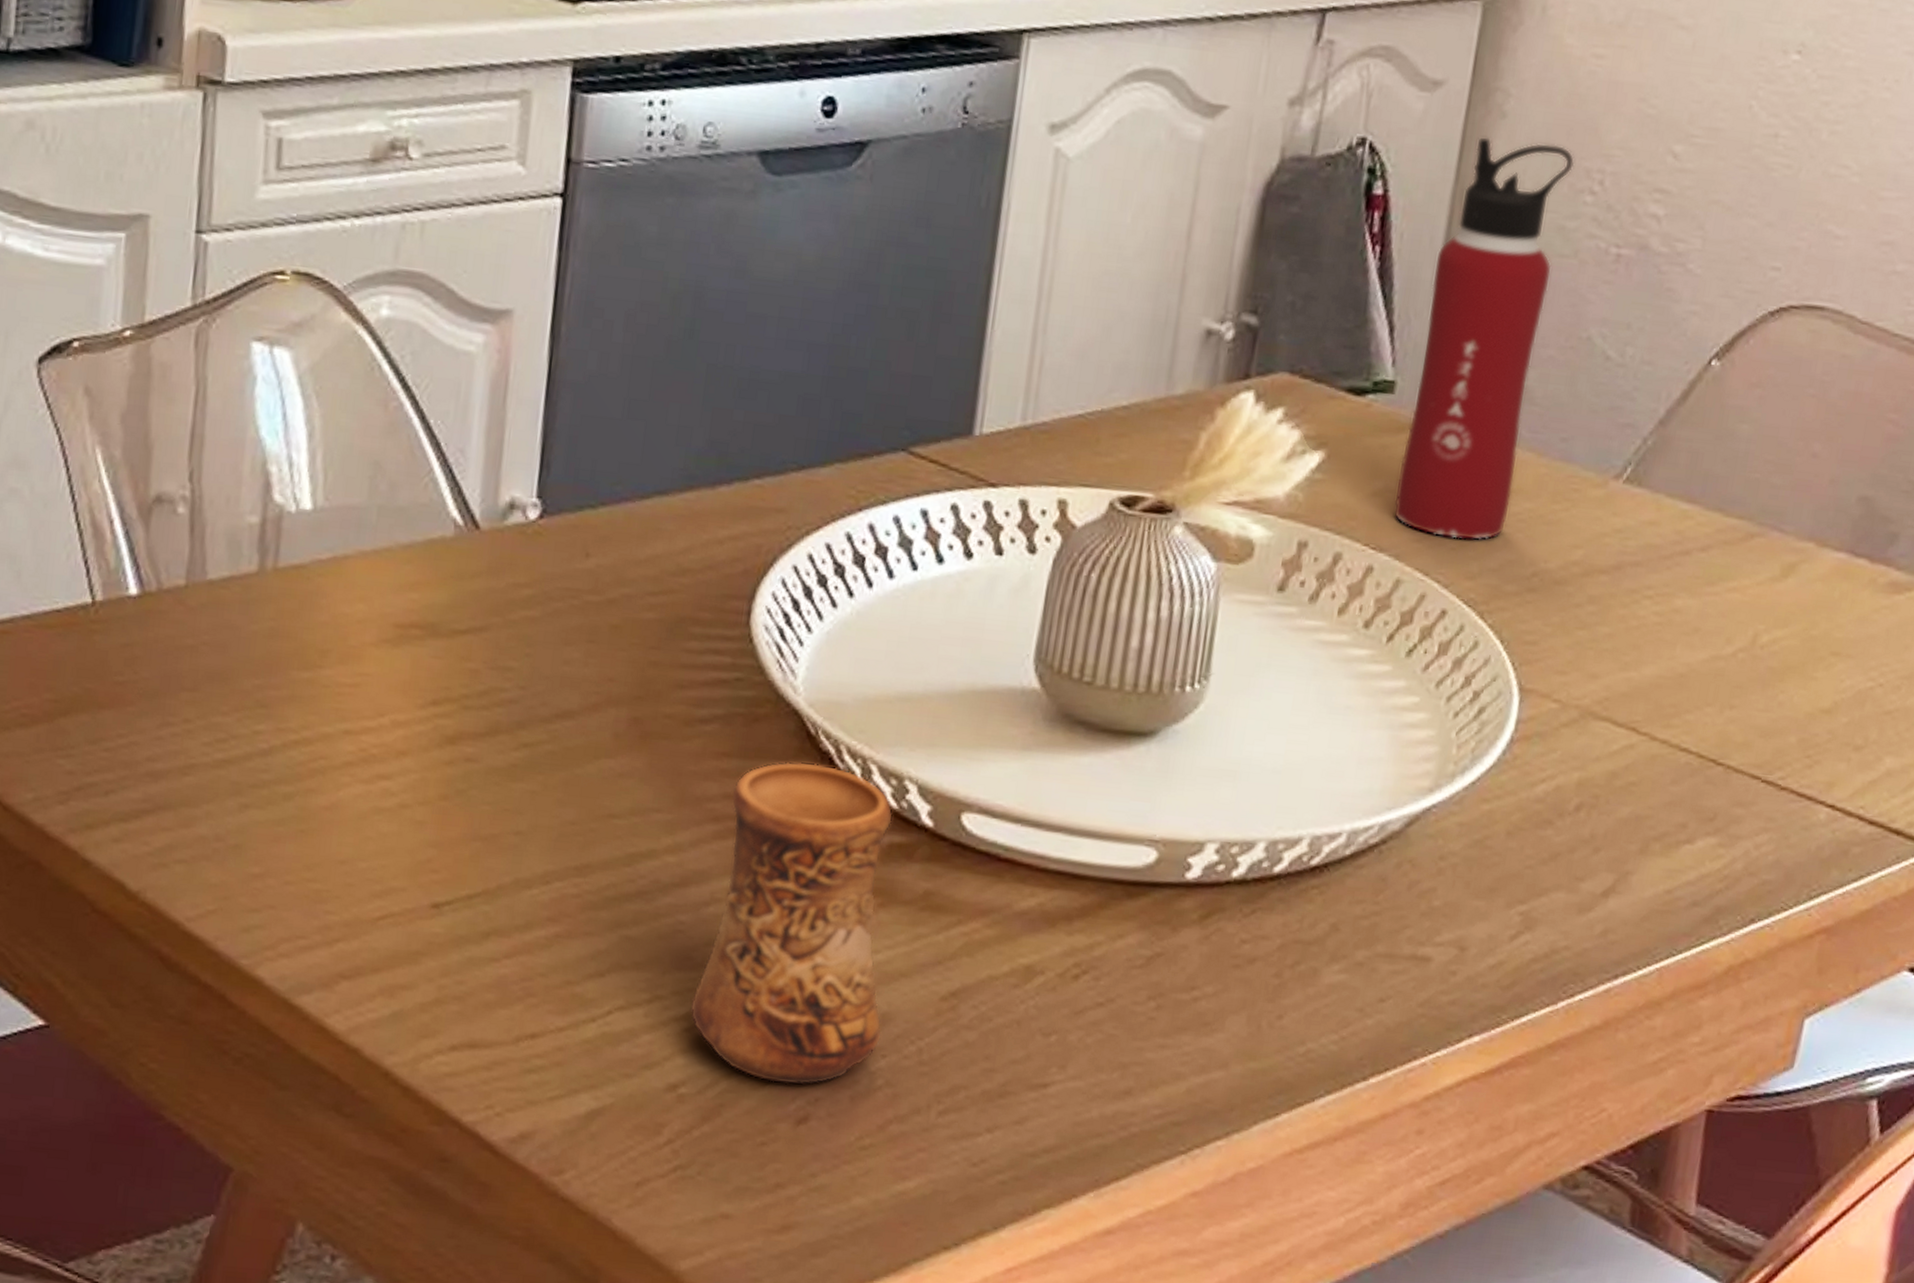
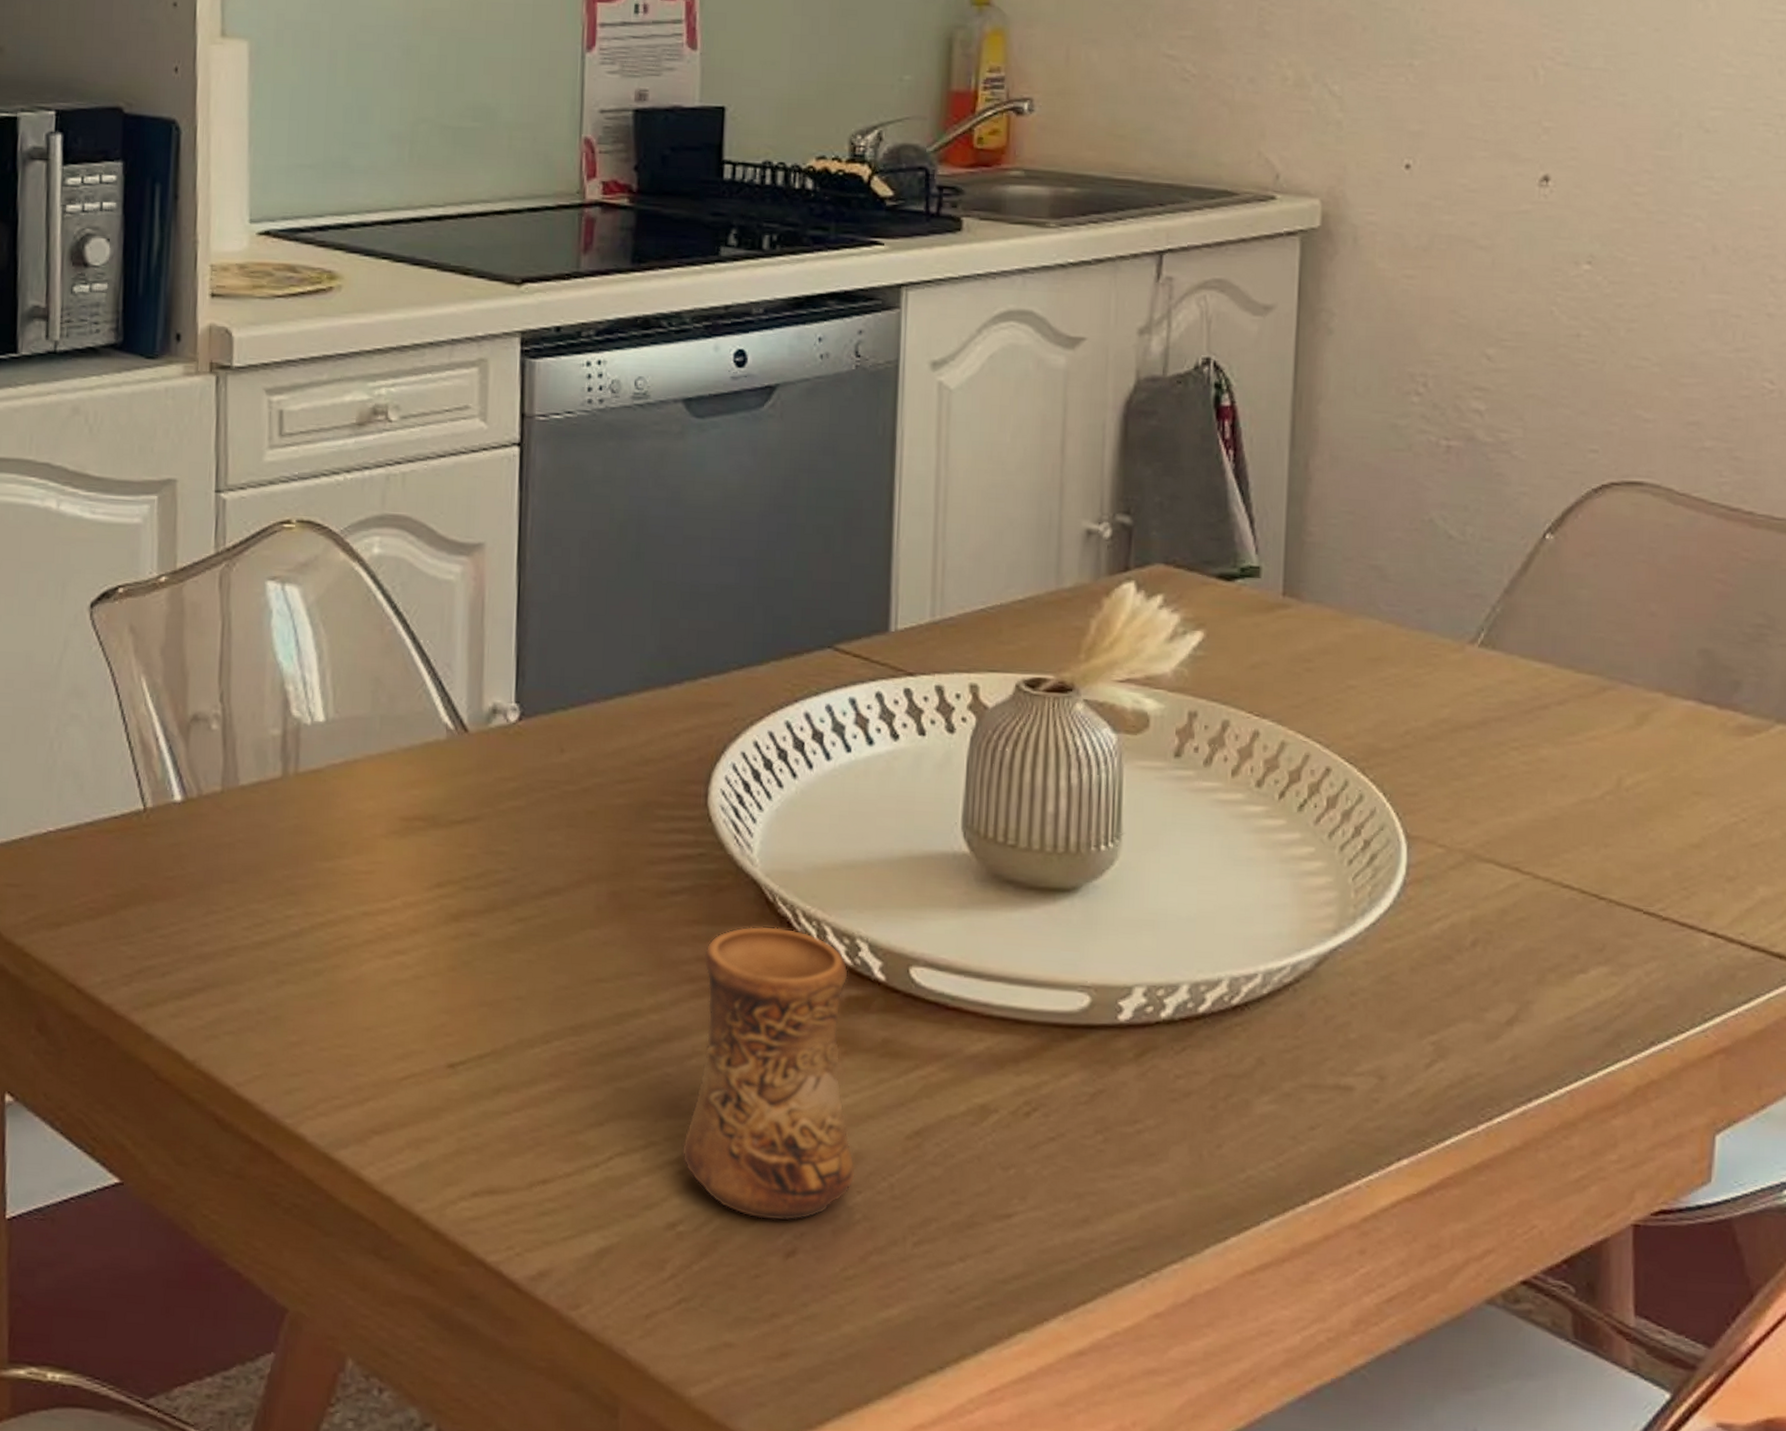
water bottle: present [1393,136,1575,541] -> none [1271,350,1399,705]

